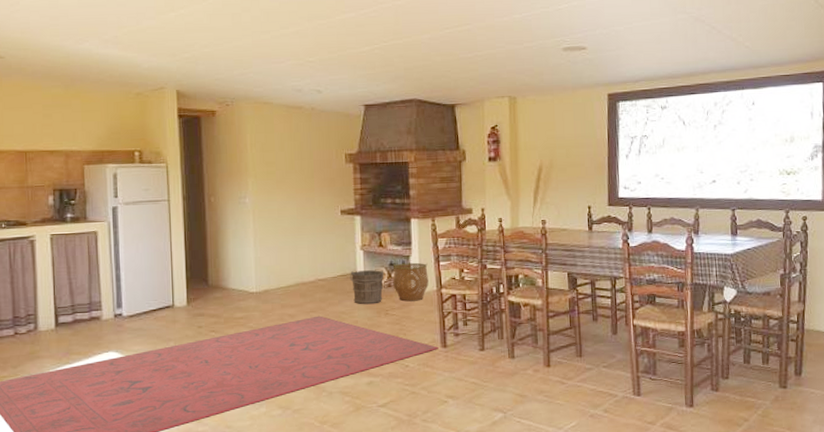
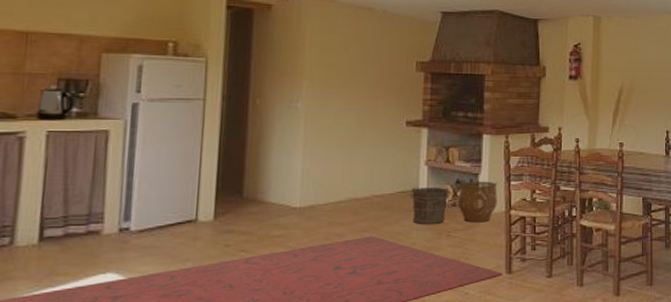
kettle: none [41,197,68,226] -> present [37,87,75,121]

